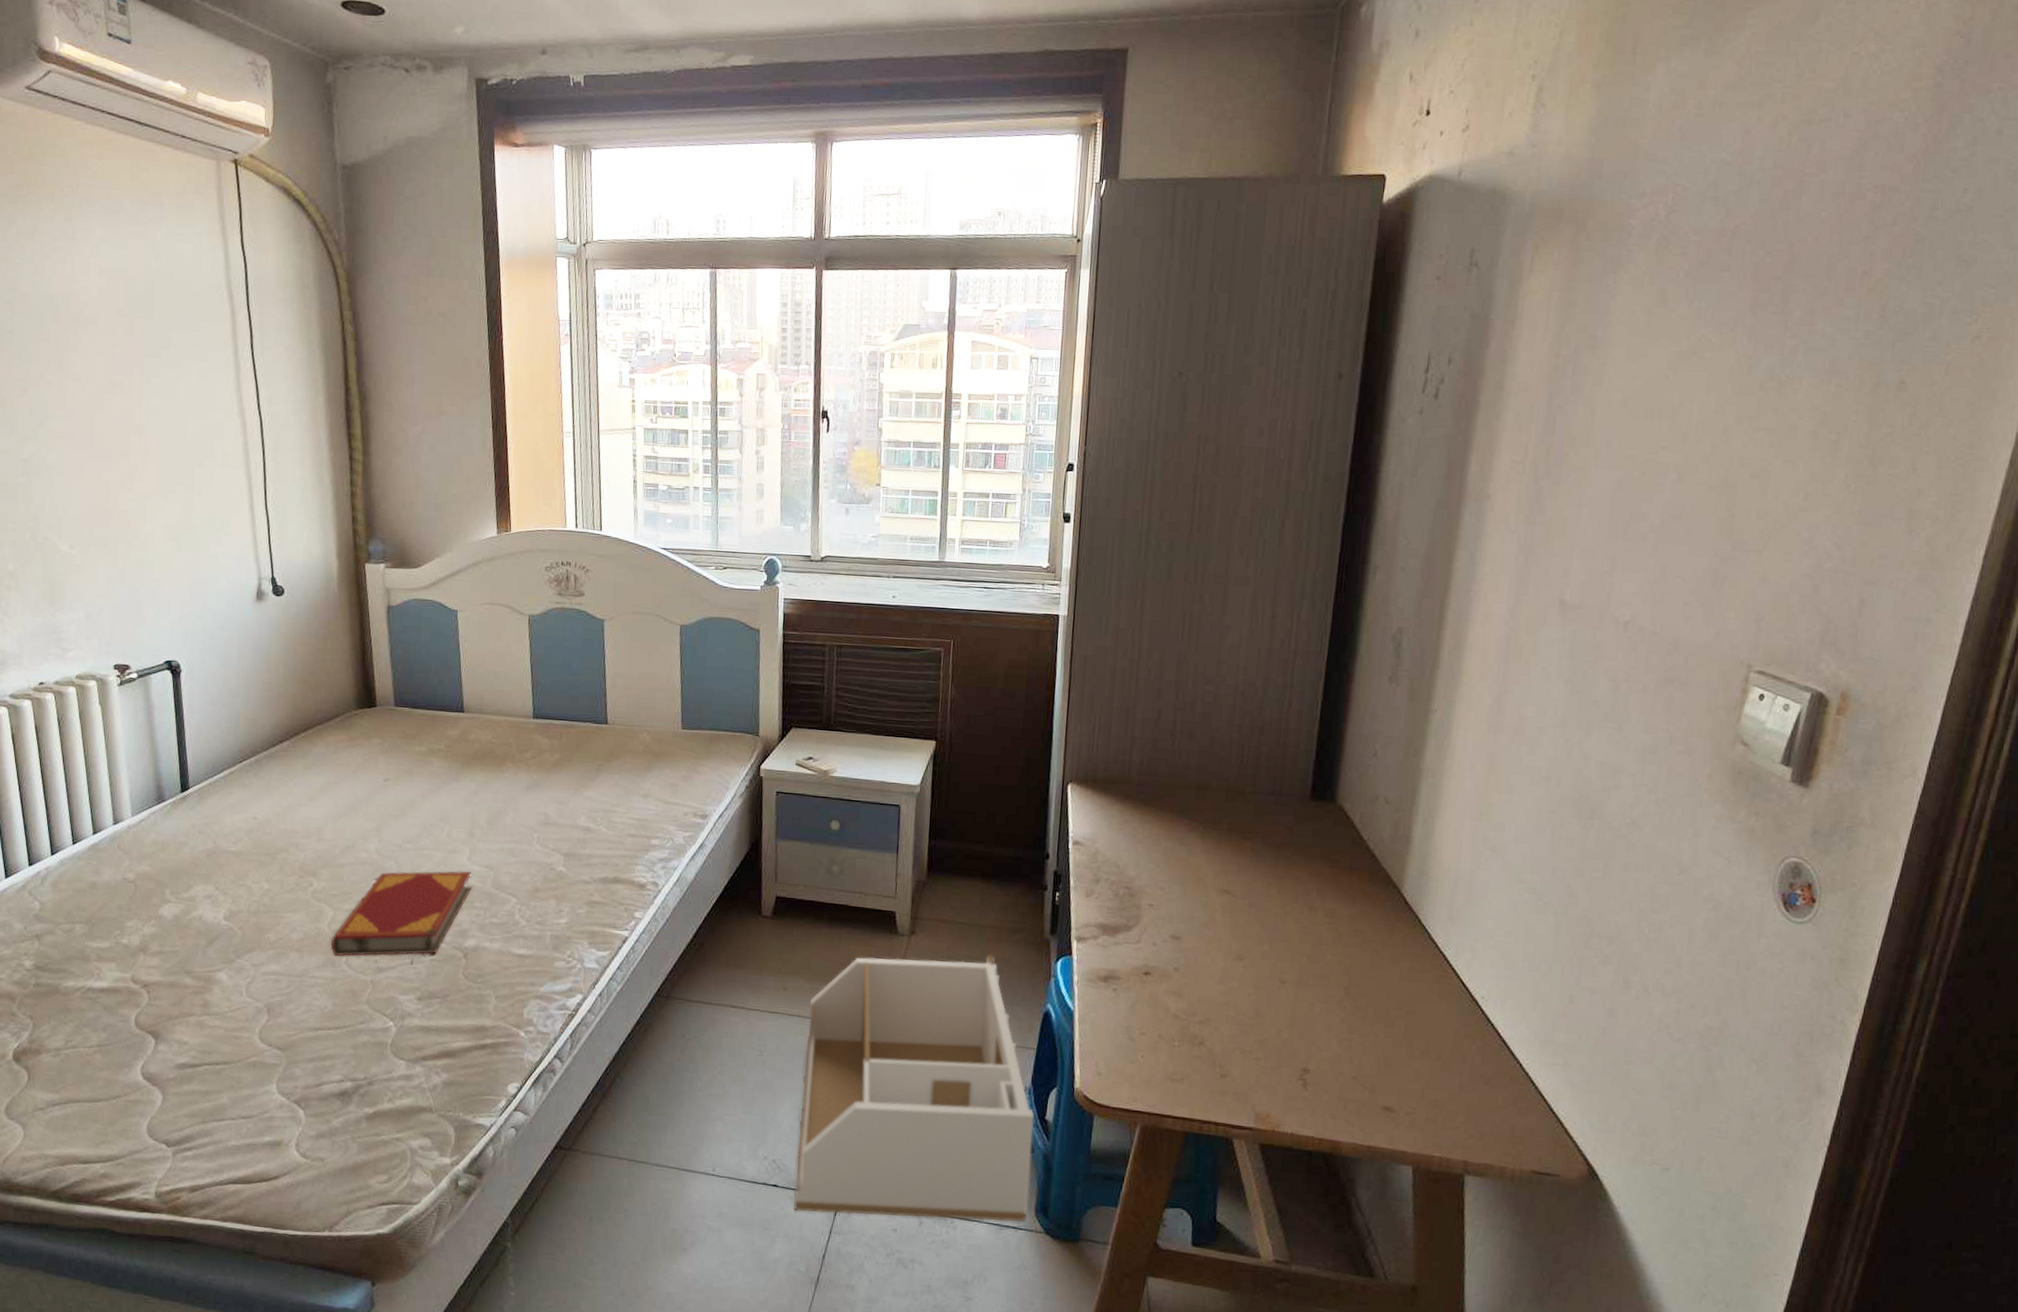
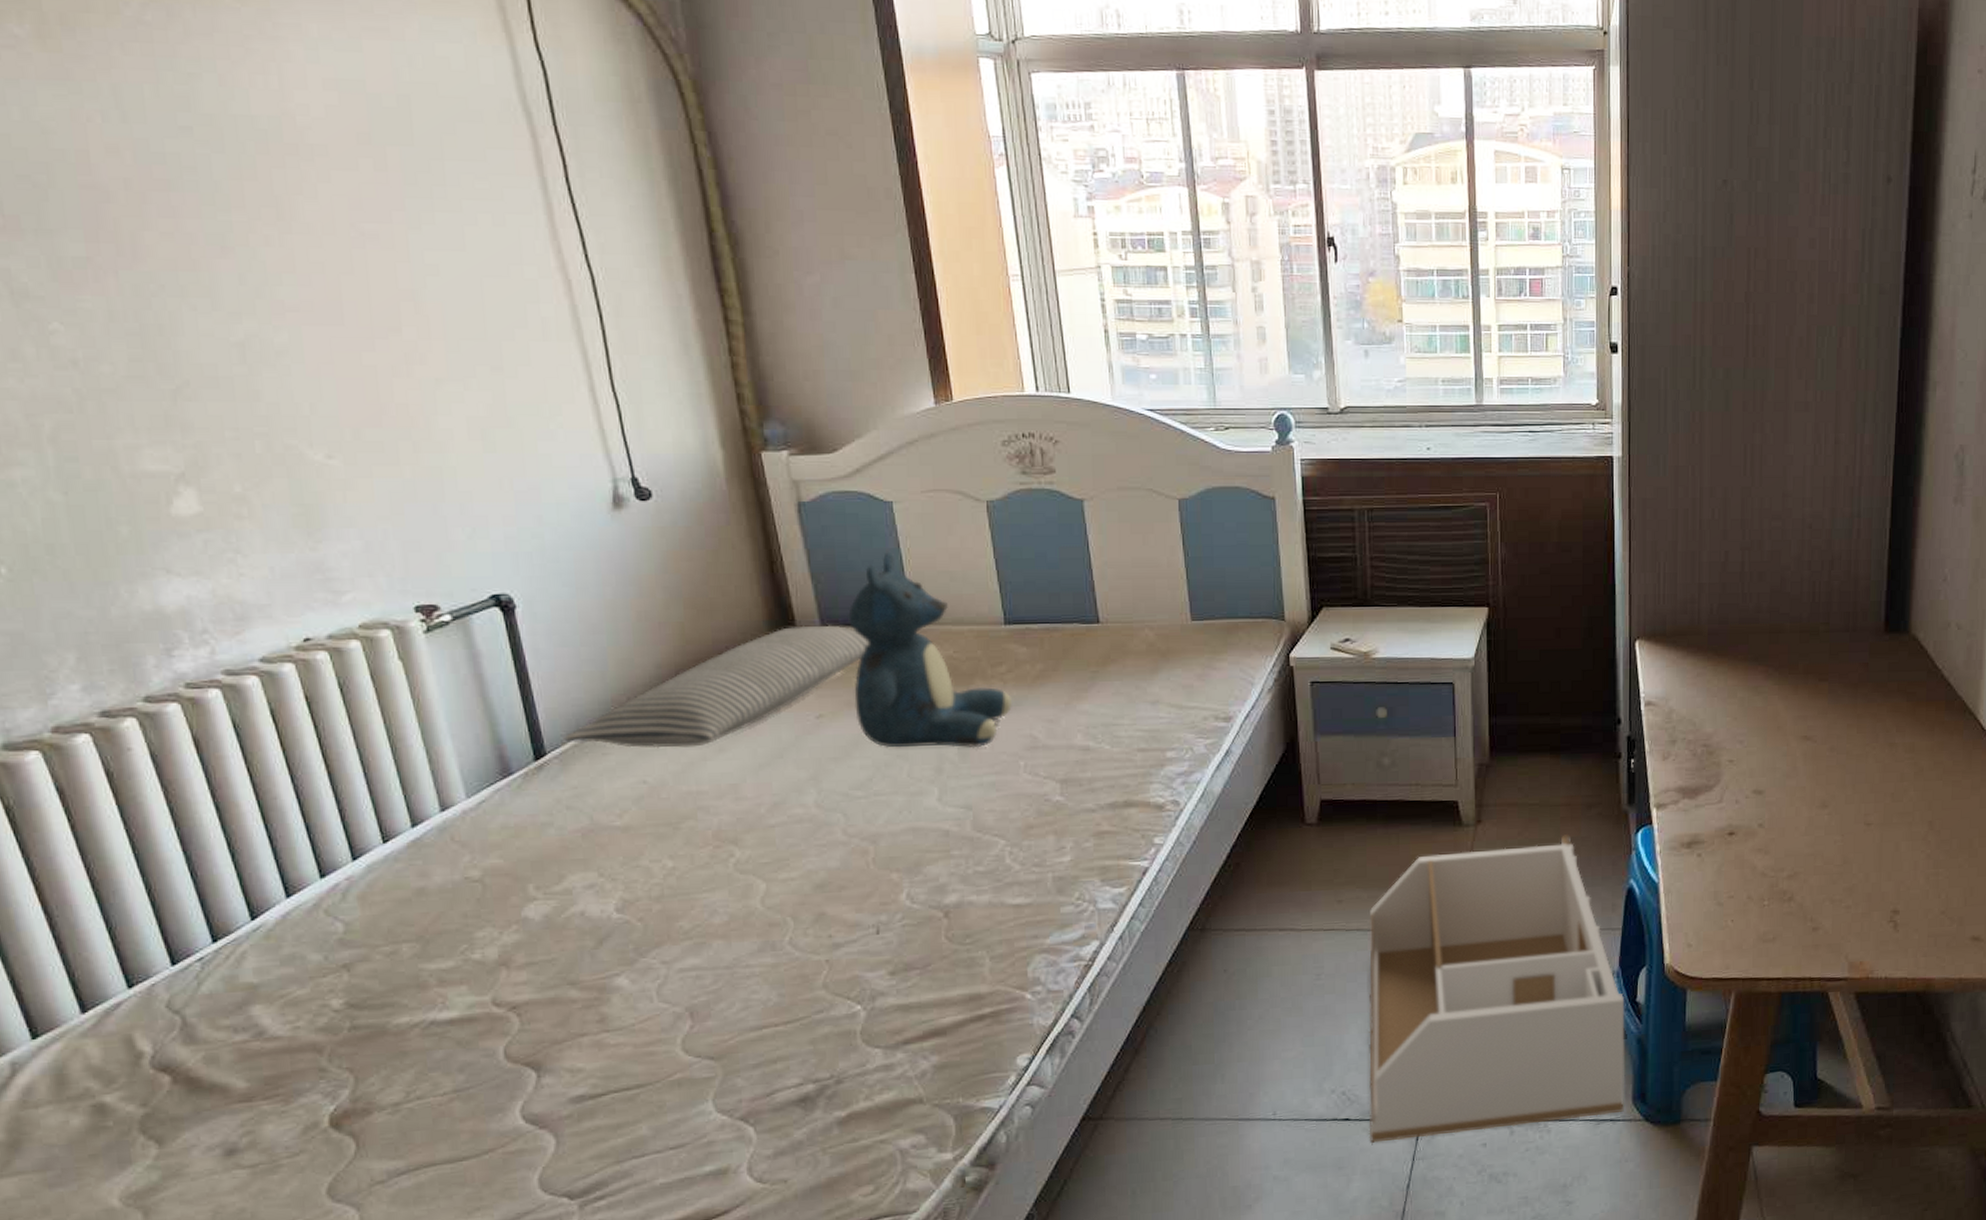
pillow: none [203,705,429,795] -> present [564,625,869,748]
hardback book: present [330,870,472,956] -> none [766,814,946,938]
teddy bear: none [413,650,534,819] -> present [848,551,1013,748]

